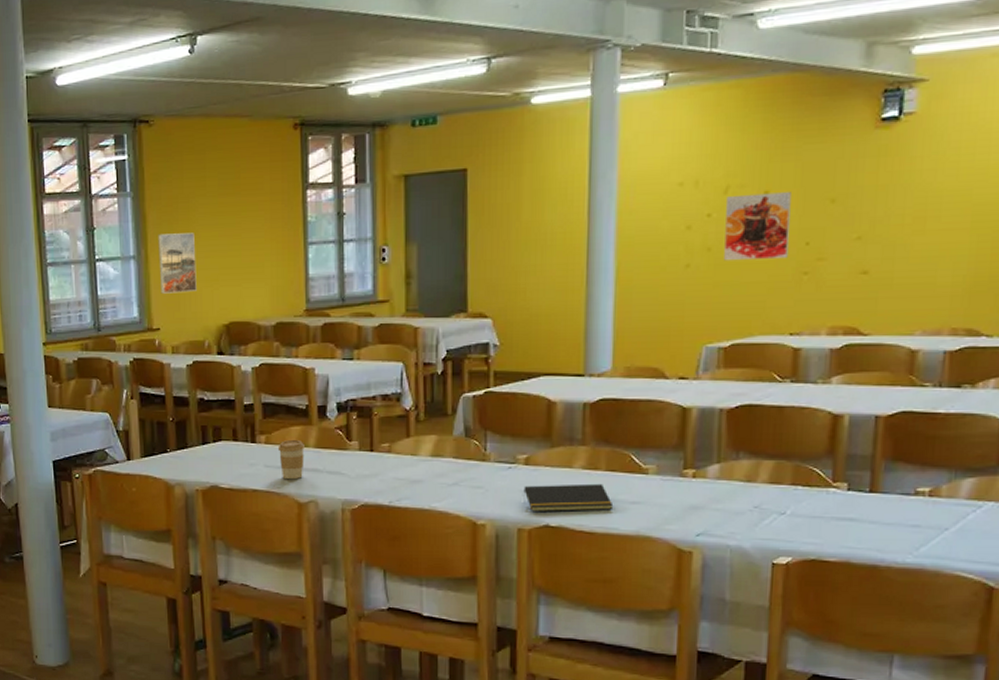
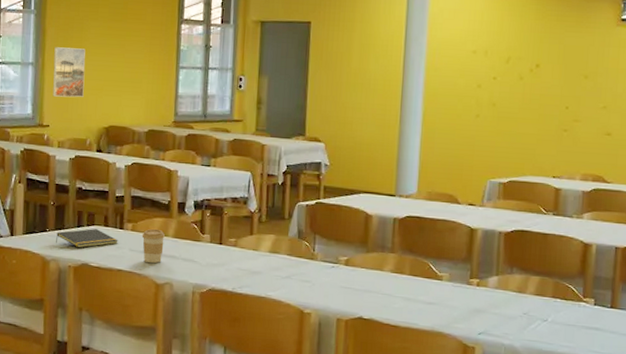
notepad: none [179,445,251,469] -> present [56,229,118,248]
notepad: present [523,483,612,512] -> none [343,283,414,308]
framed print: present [724,192,791,262] -> none [505,65,556,117]

